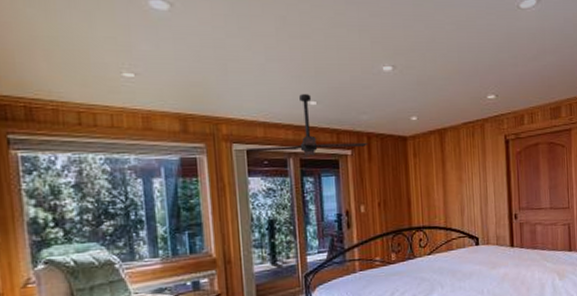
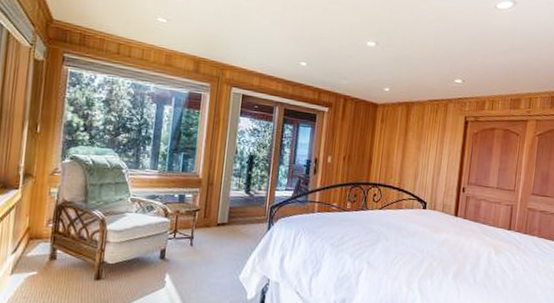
ceiling fan: present [244,94,368,156] -> none [241,55,344,108]

